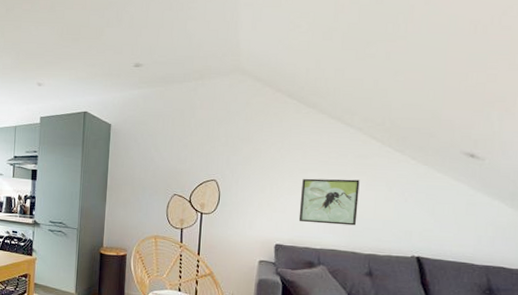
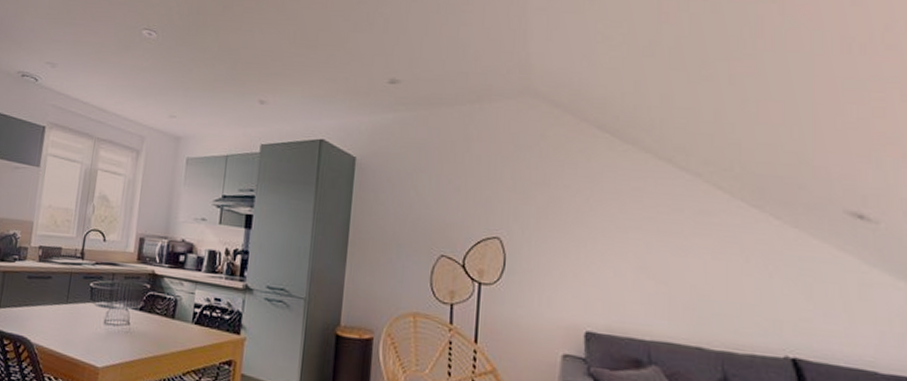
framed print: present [298,178,360,226] -> none [618,240,703,310]

